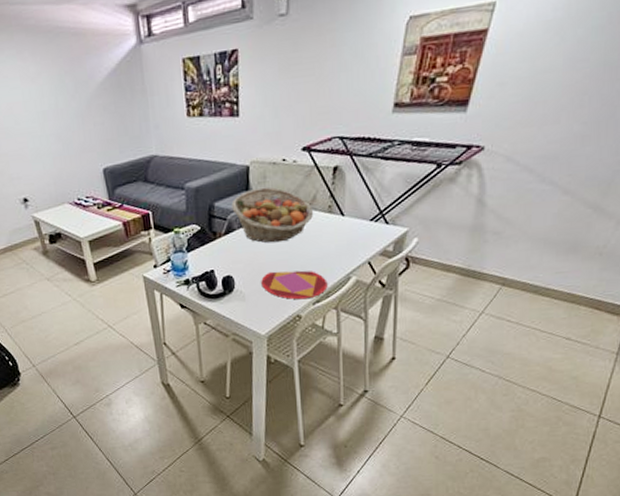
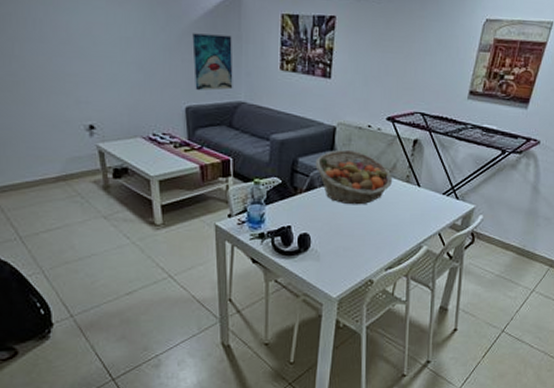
wall art: none [100,91,144,151] -> present [192,33,233,91]
plate: present [261,270,328,300] -> none [337,233,400,264]

